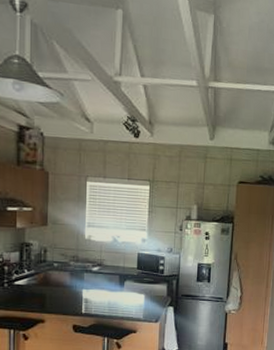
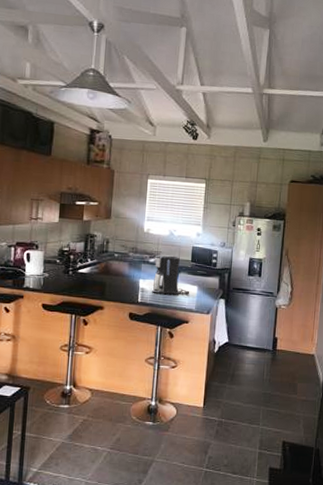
coffee maker: none [96,262,136,304] -> present [152,254,189,295]

